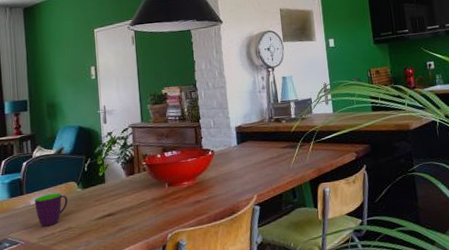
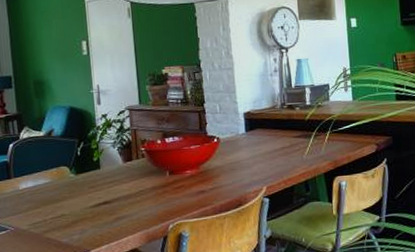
mug: present [34,192,68,227] -> none [23,177,60,213]

